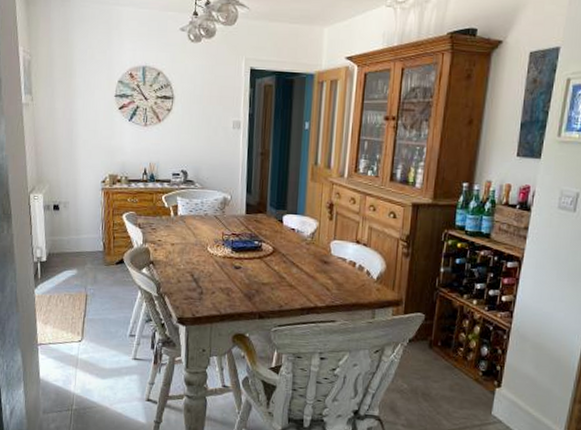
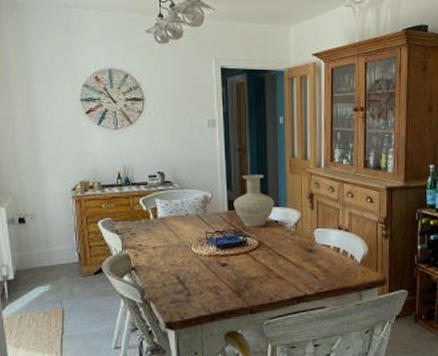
vase: none [251,180,293,233] -> present [233,175,275,226]

